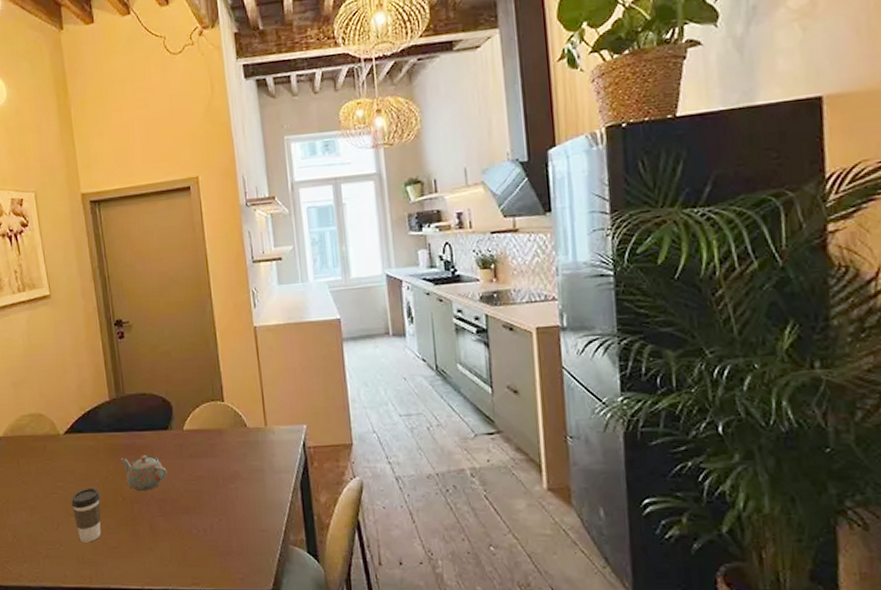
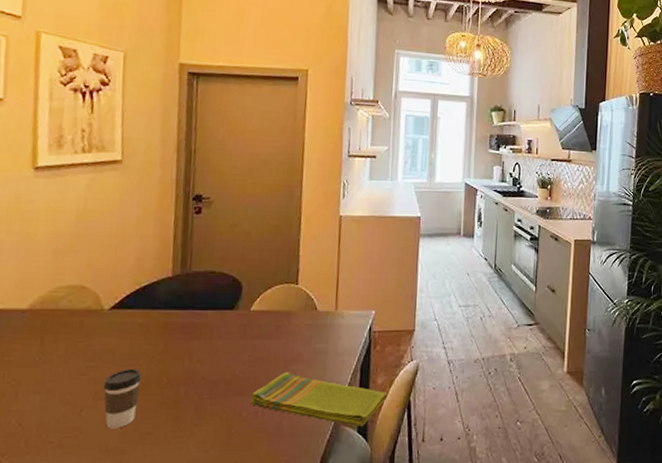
teapot: present [120,455,168,492] -> none [173,335,225,373]
dish towel: none [197,490,334,546] -> present [250,372,388,426]

